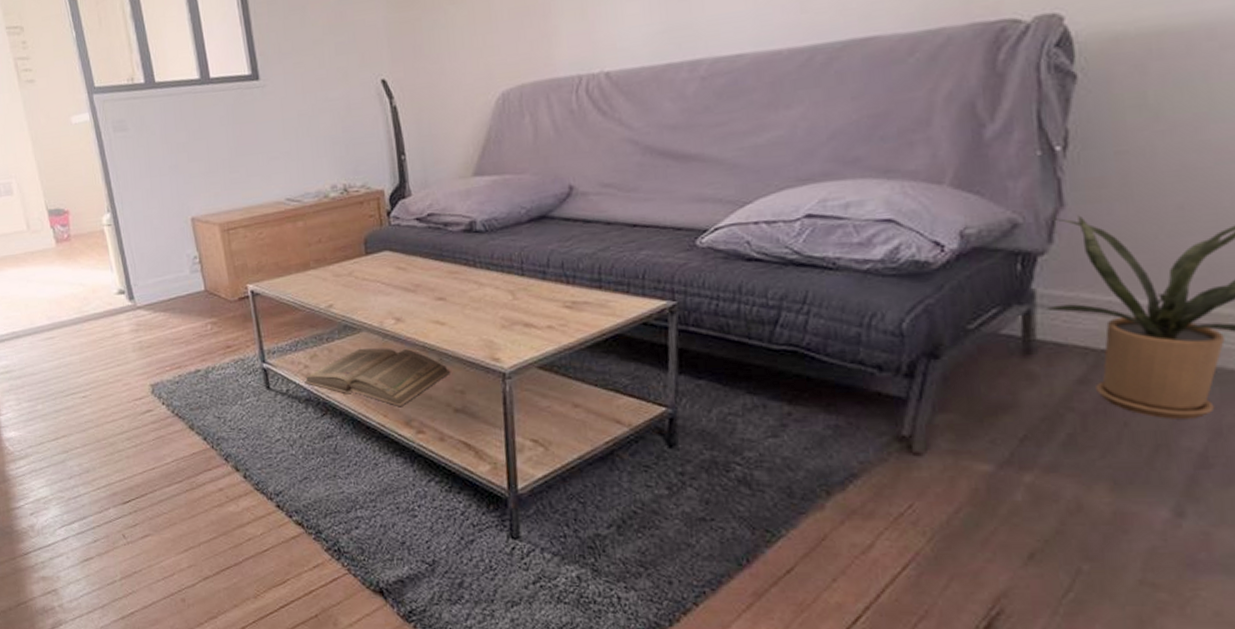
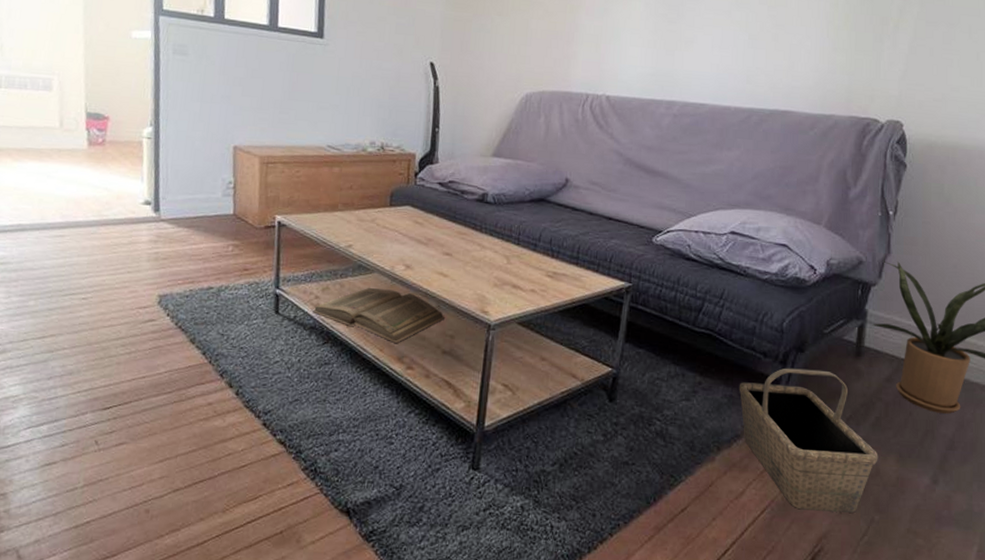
basket: none [846,379,1079,563] -> present [739,368,878,513]

